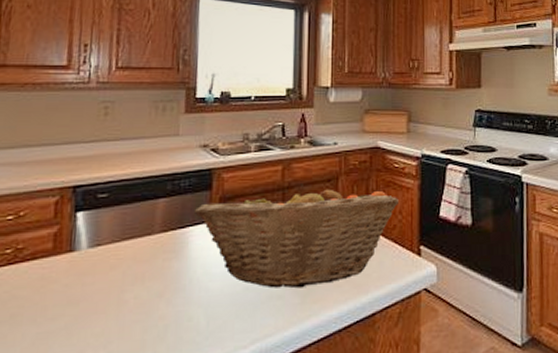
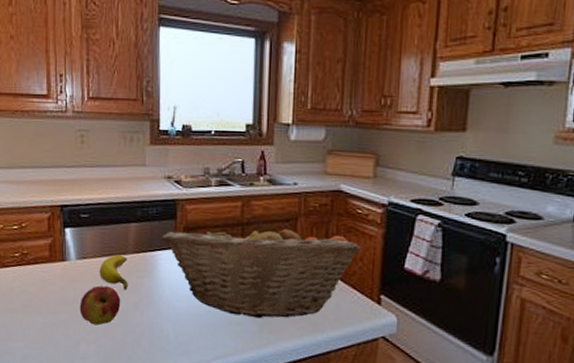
apple: none [87,275,142,326] -> present [79,285,121,326]
banana: none [116,236,152,278] -> present [99,254,128,291]

